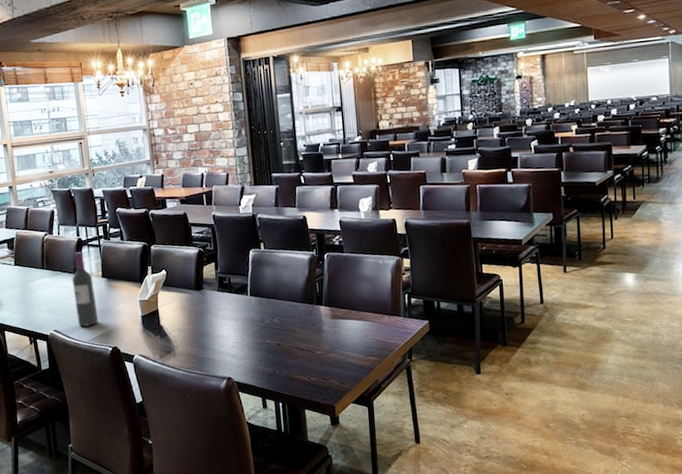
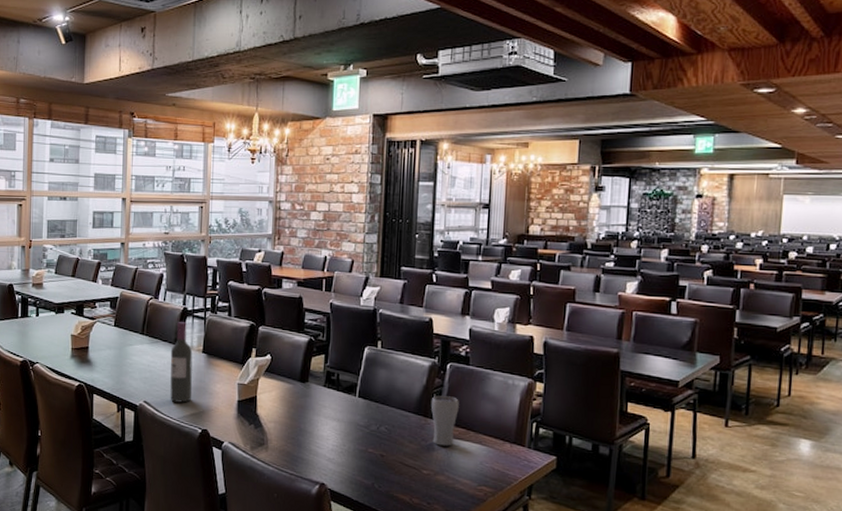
drinking glass: none [314,282,340,328] -> present [430,395,459,446]

